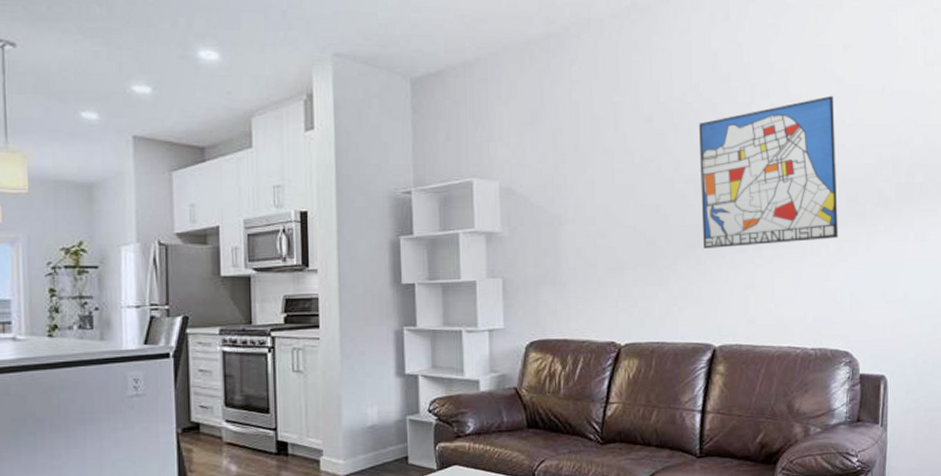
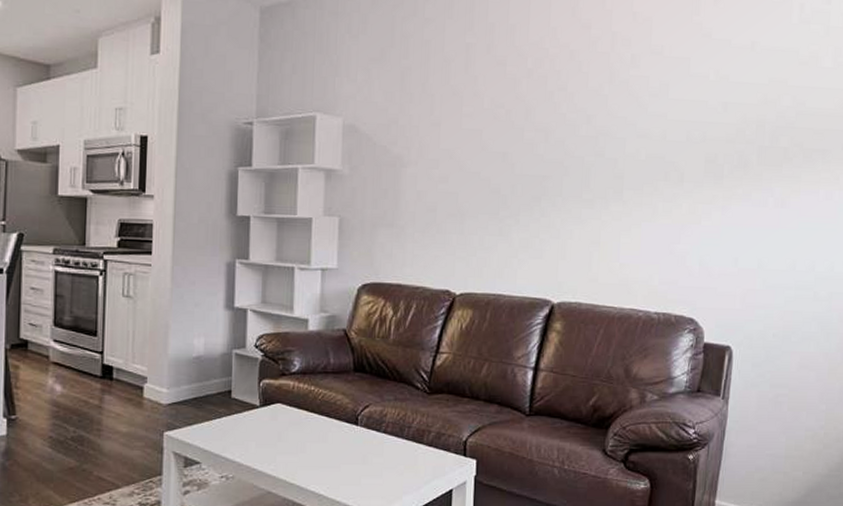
wall art: present [699,95,839,248] -> none [549,49,699,202]

